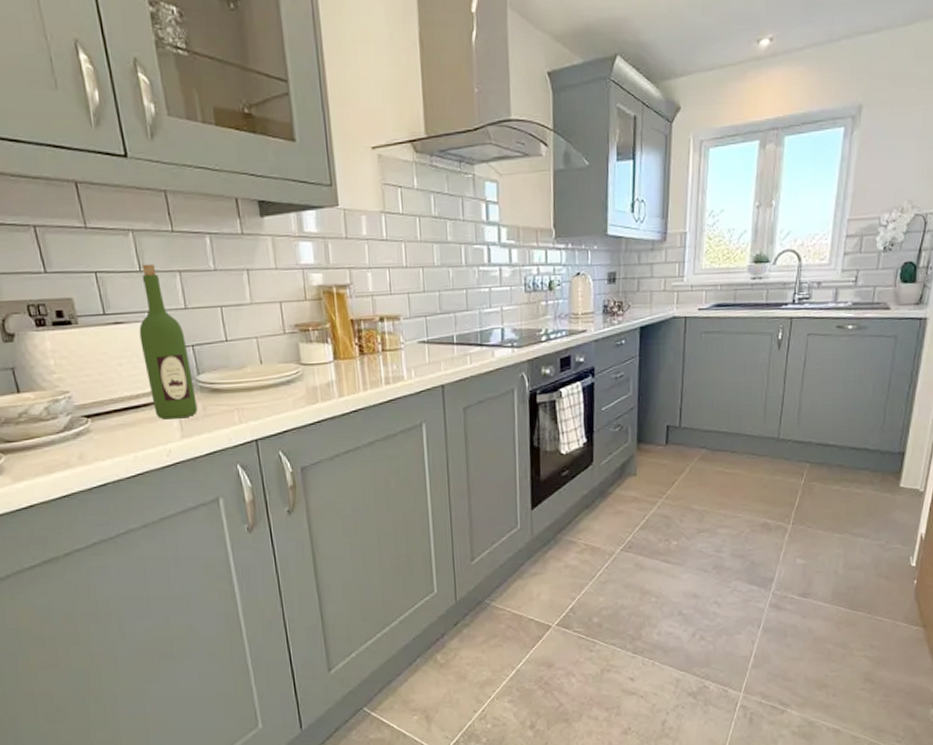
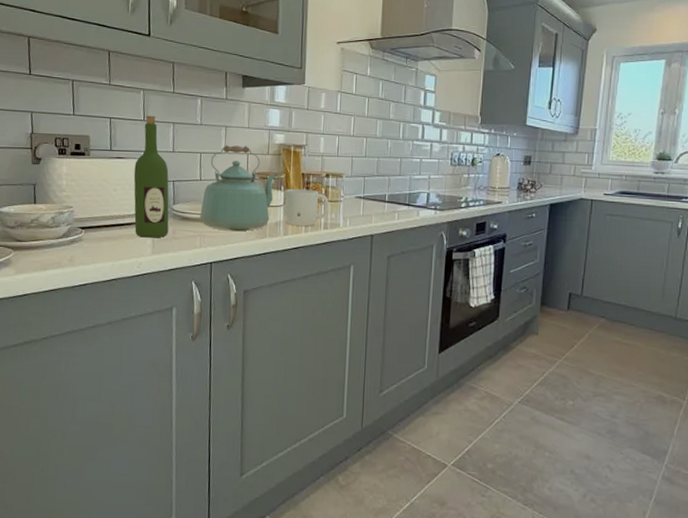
kettle: none [232,292,320,400] -> present [200,145,276,232]
mug: none [332,338,389,385] -> present [284,188,330,227]

